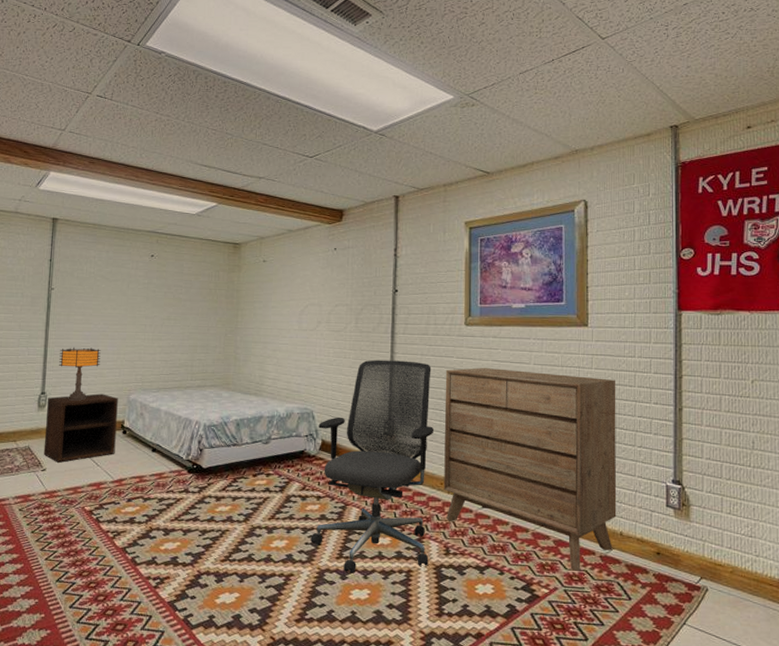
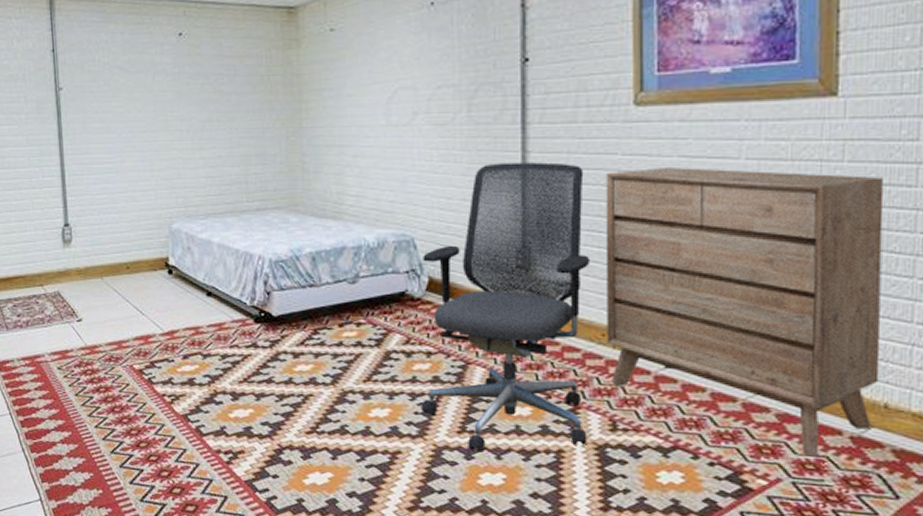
nightstand: present [43,393,118,463] -> none [73,223,162,311]
table lamp: present [59,347,101,400] -> none [79,164,131,232]

